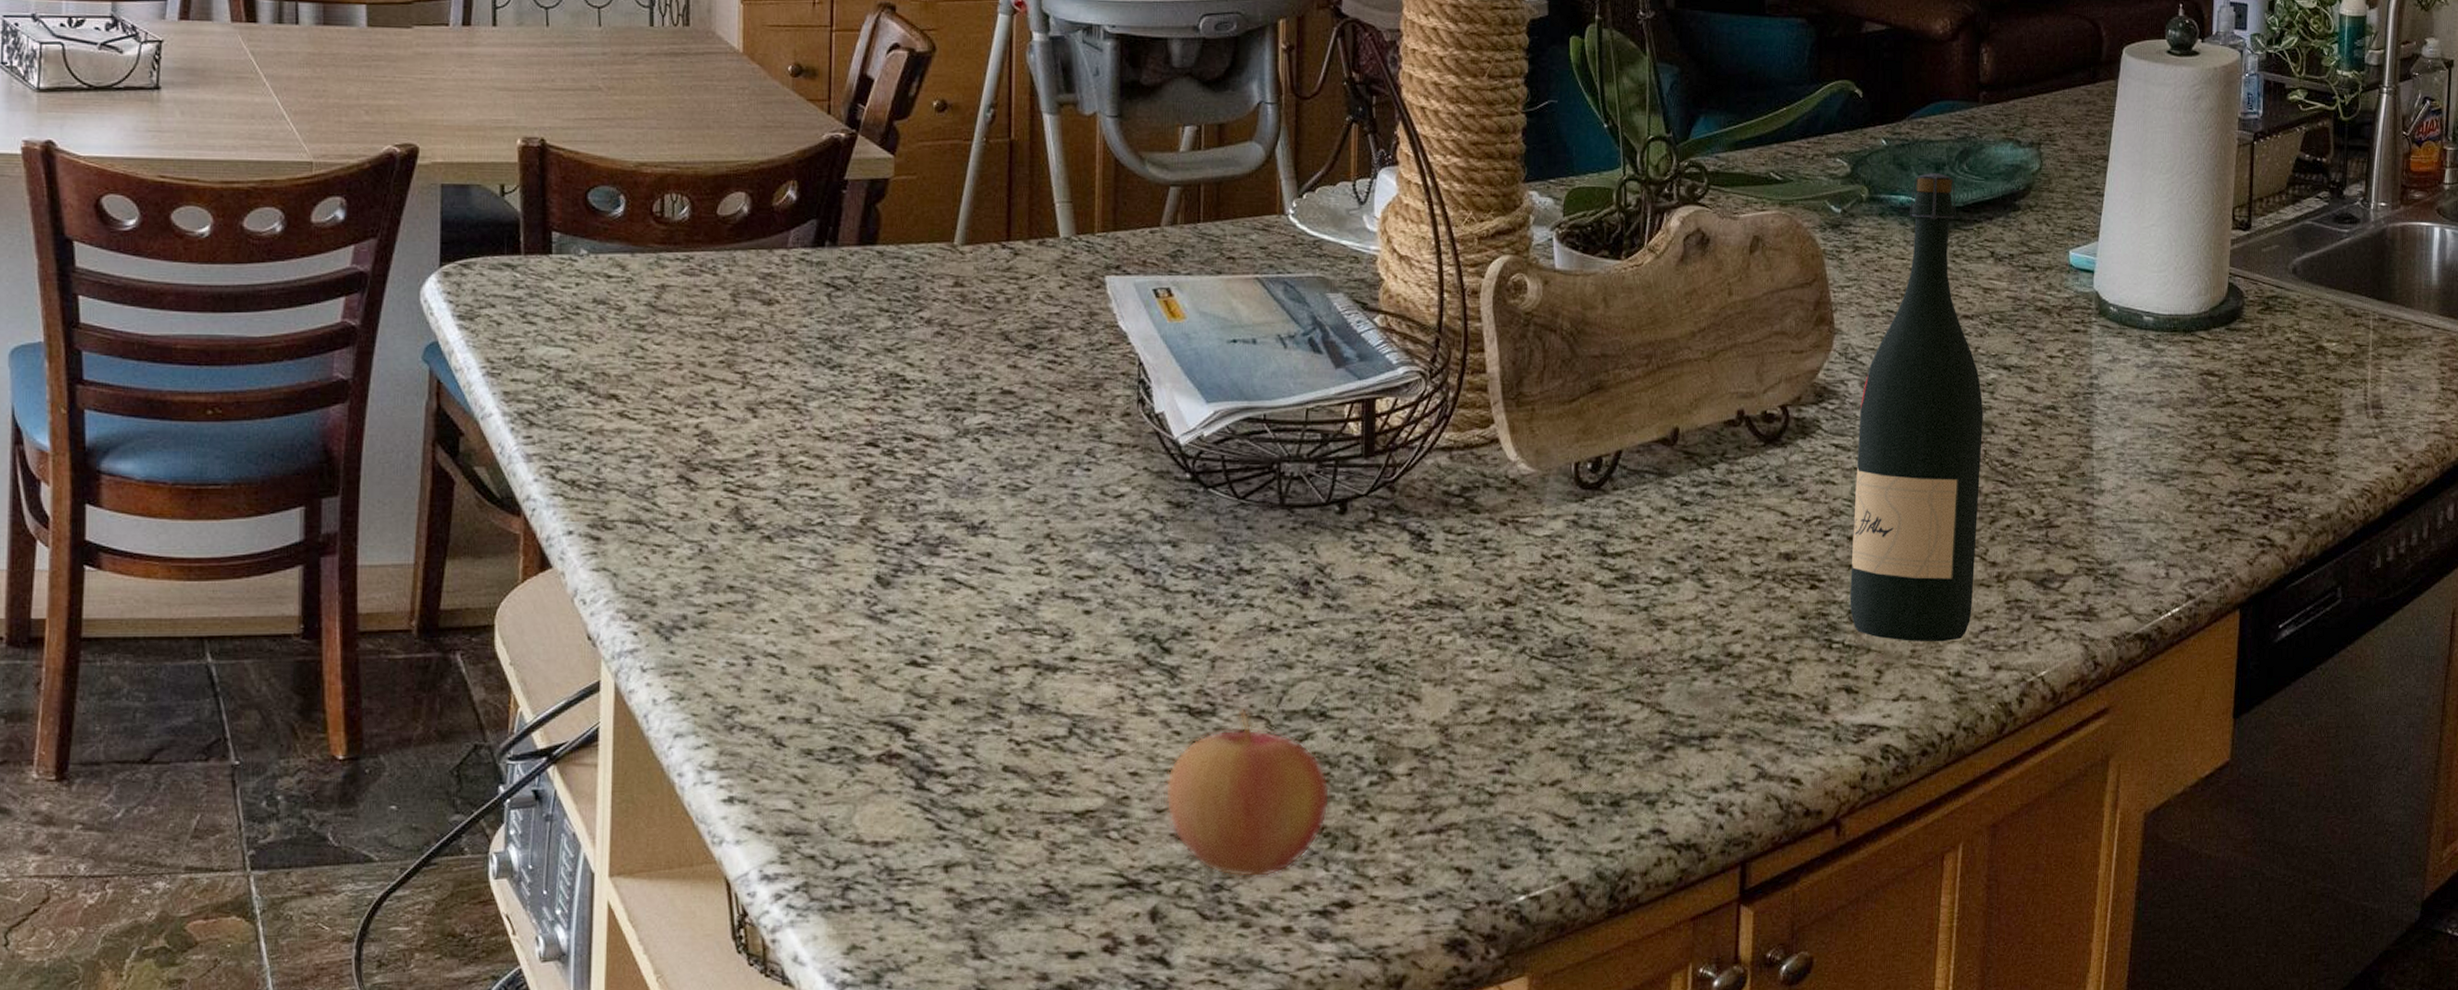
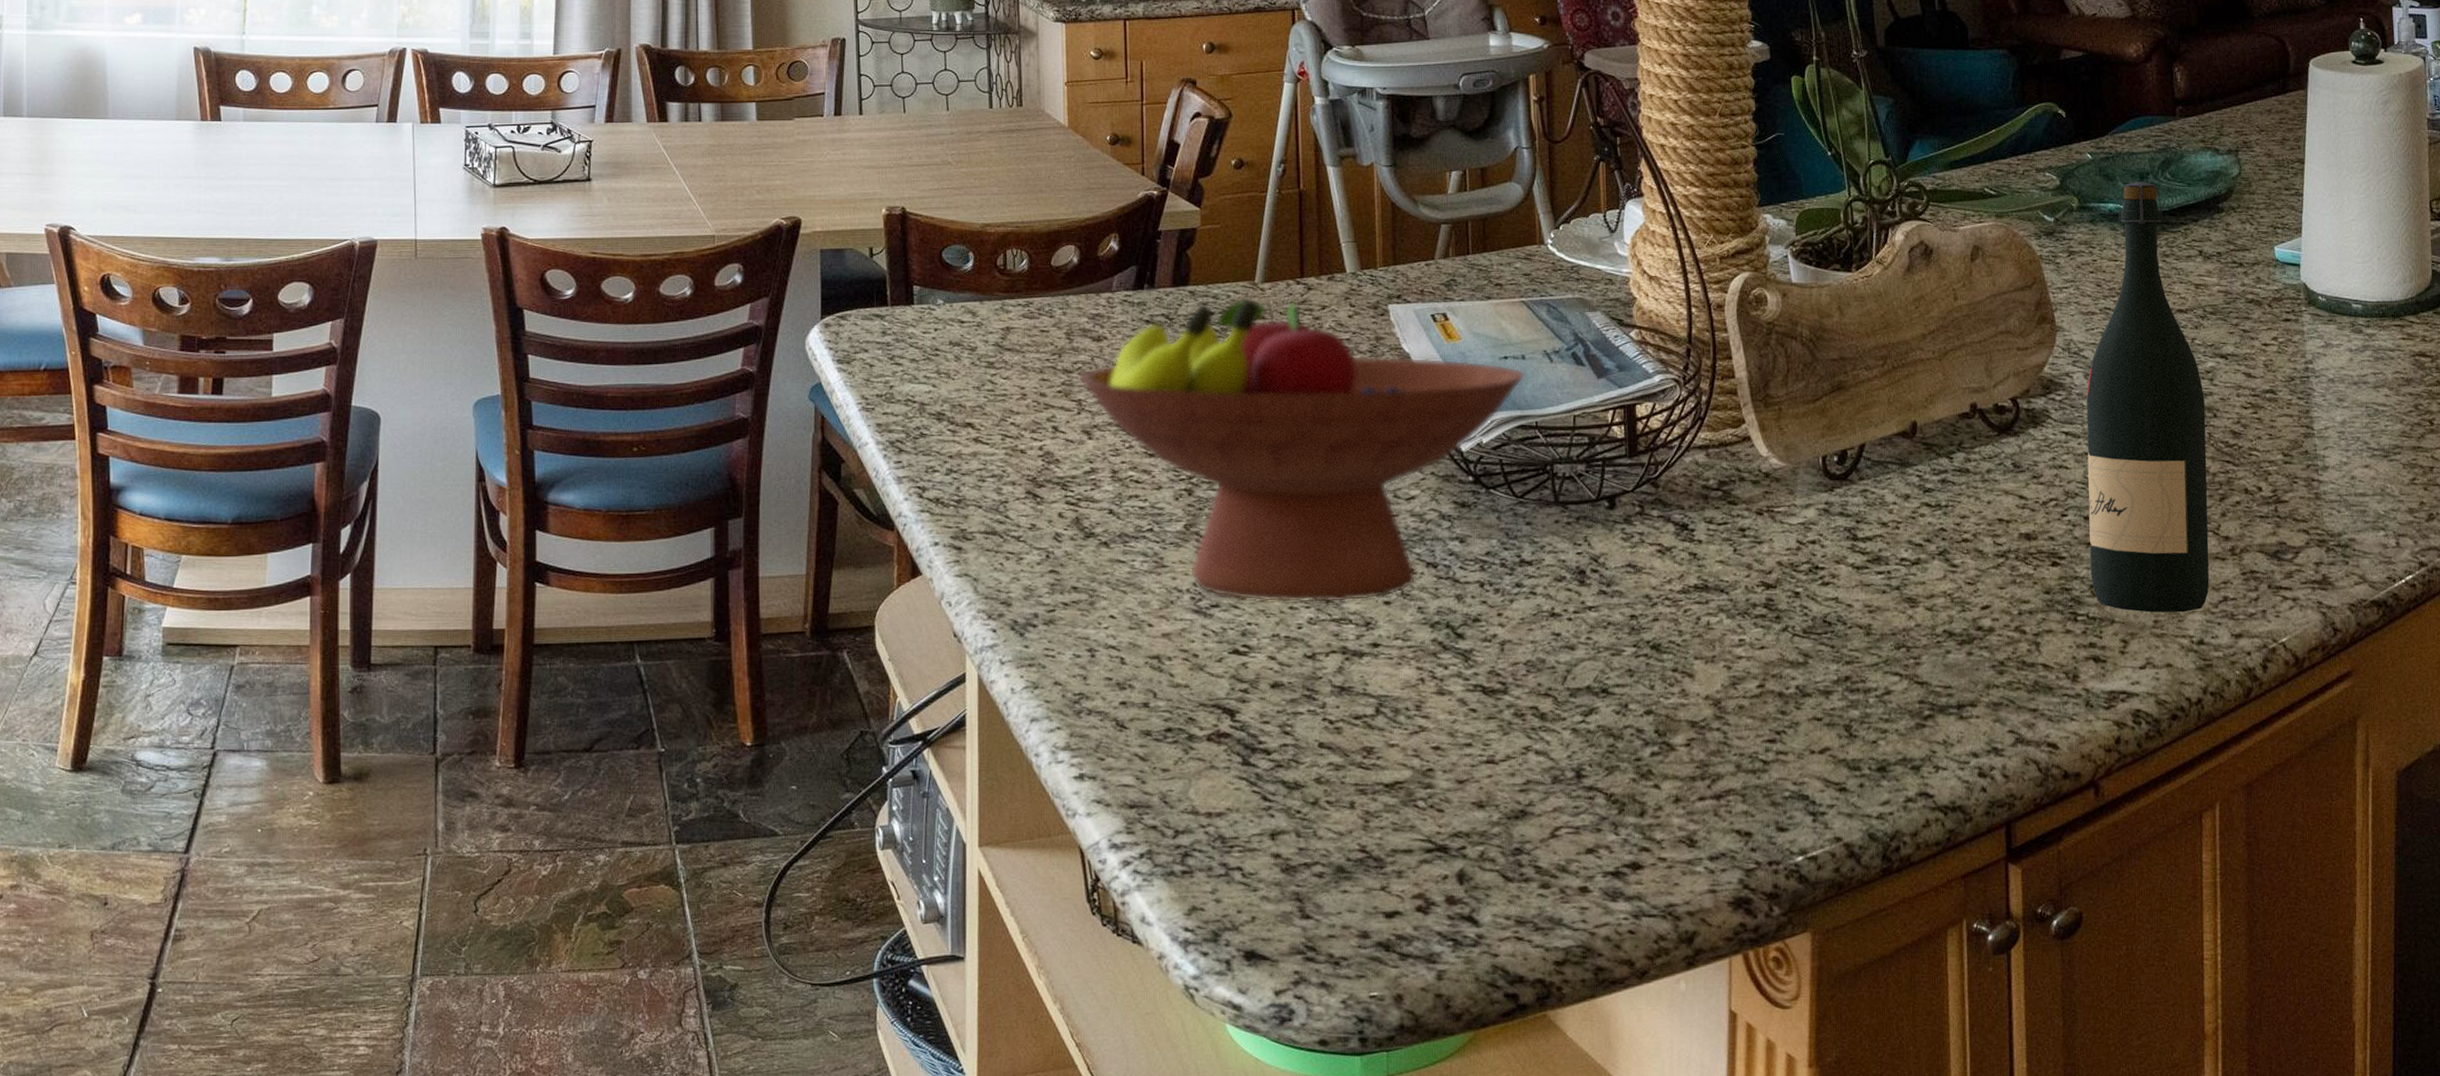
fruit bowl: none [743,260,1255,611] -> present [1077,297,1525,603]
apple: present [1165,708,1330,878] -> none [1465,686,1616,842]

